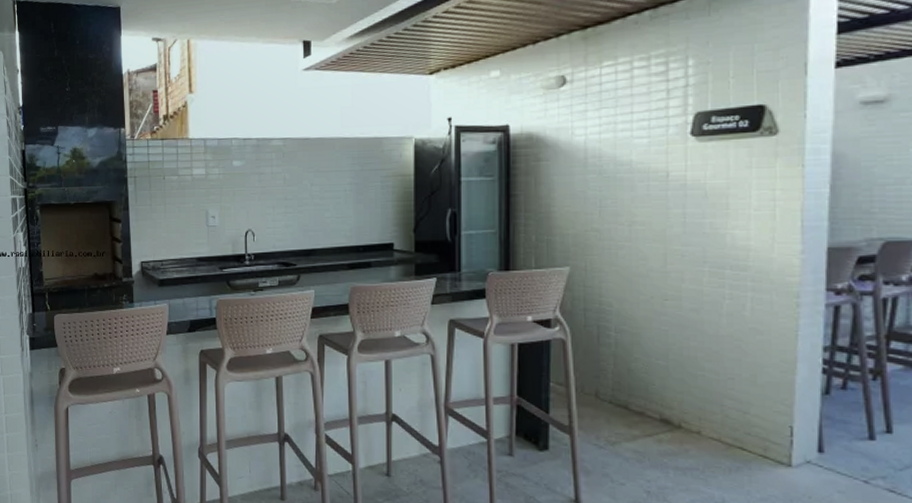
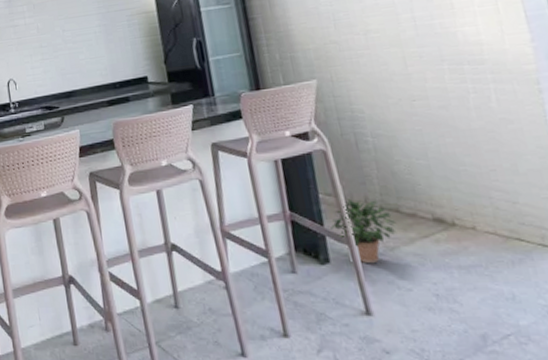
potted plant: none [554,390,623,456] -> present [329,198,397,264]

